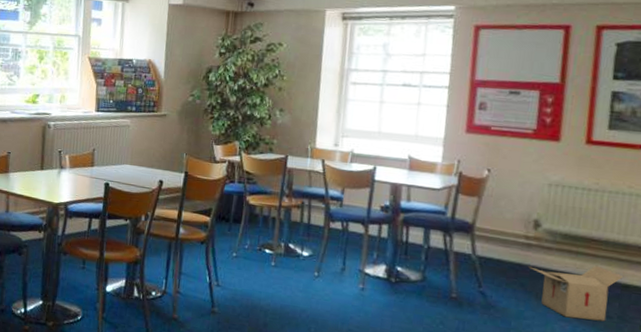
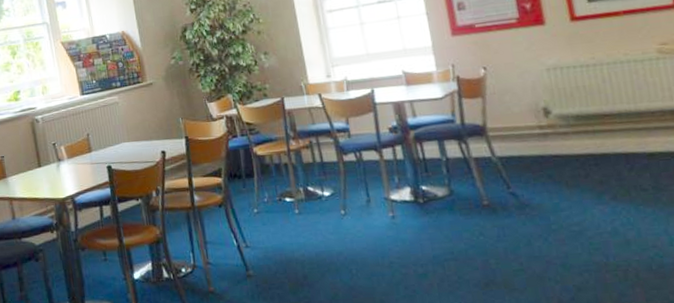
cardboard box: present [529,265,624,322] -> none [551,139,646,200]

